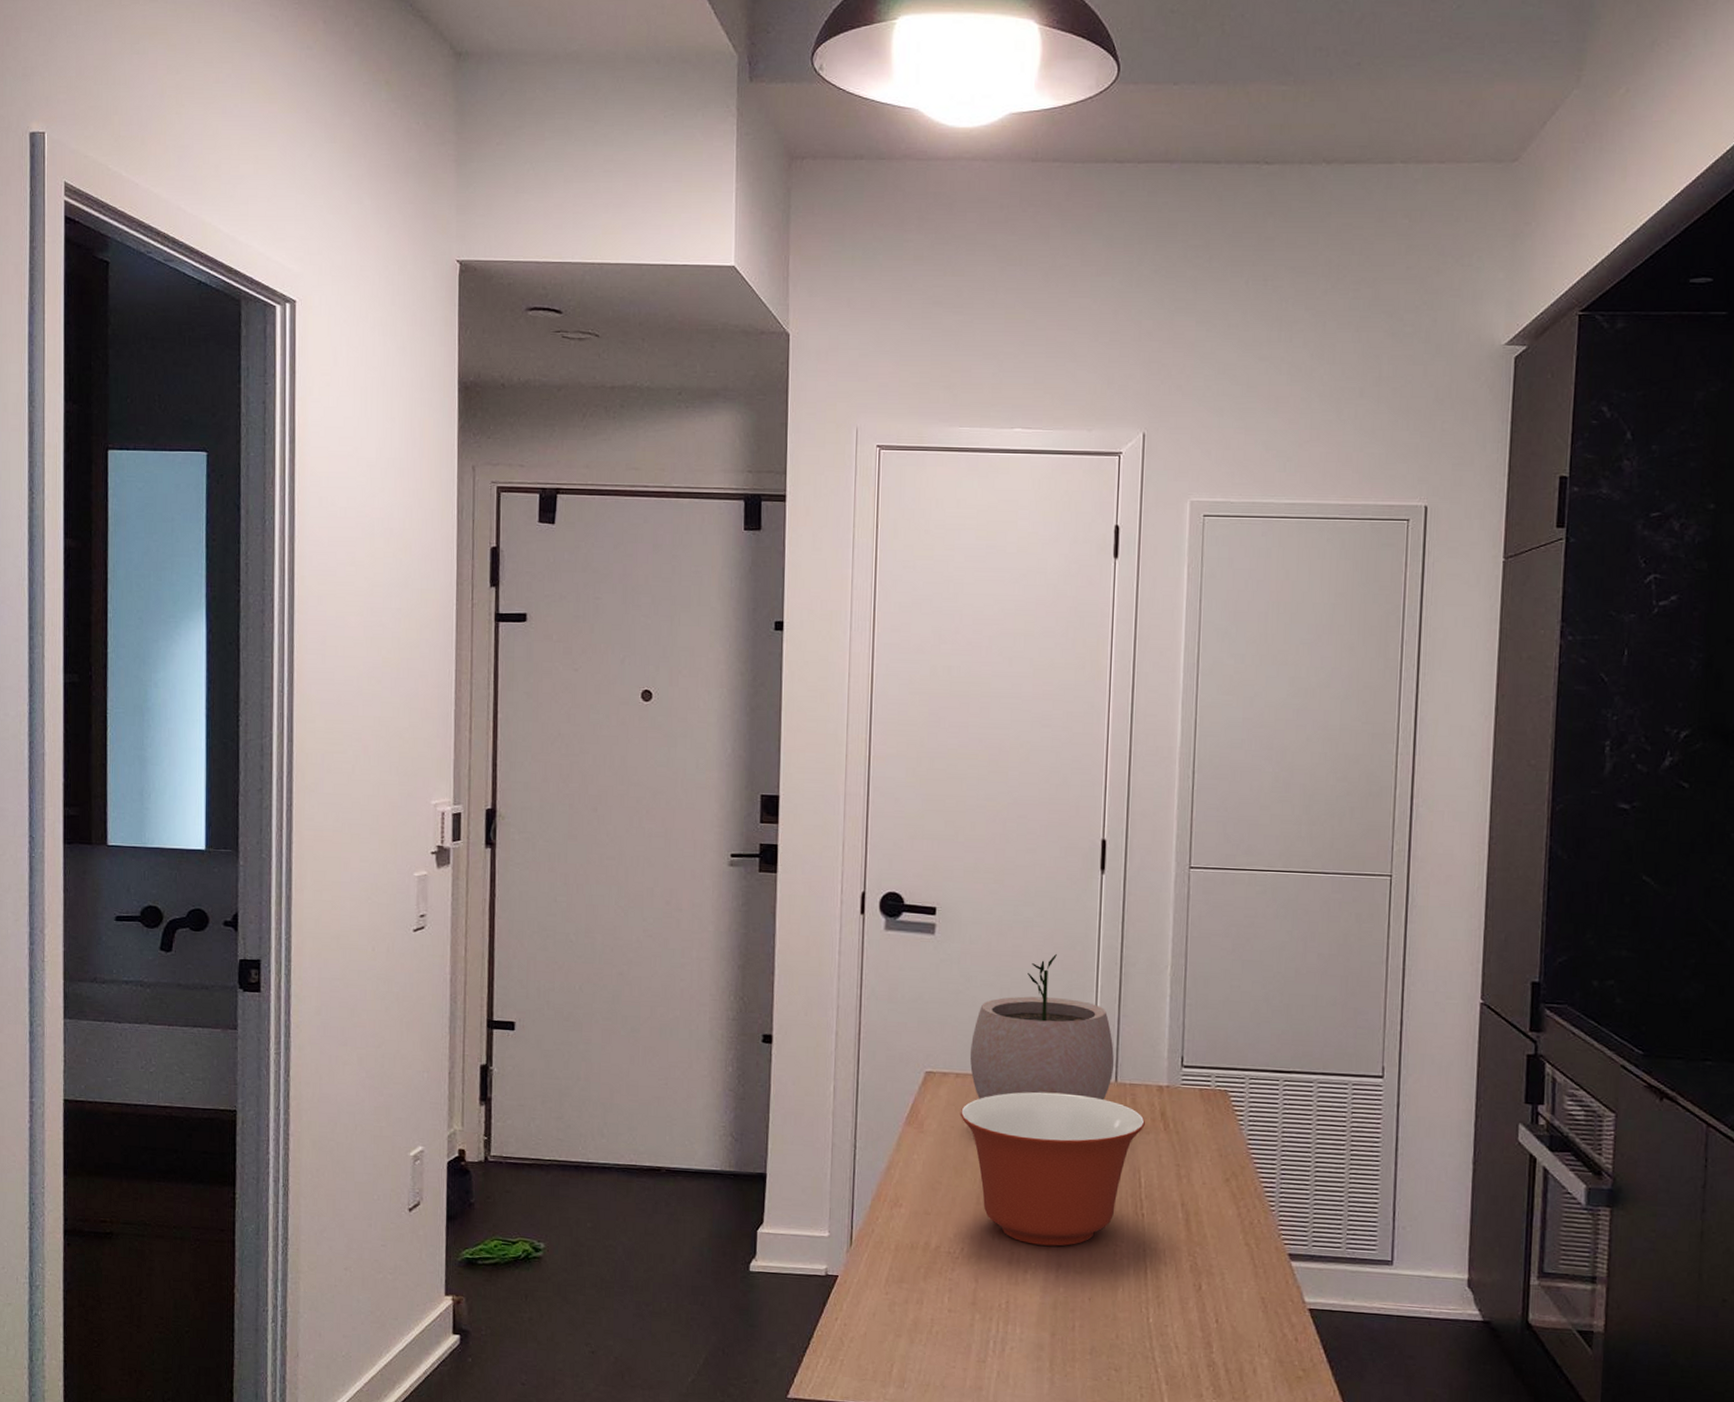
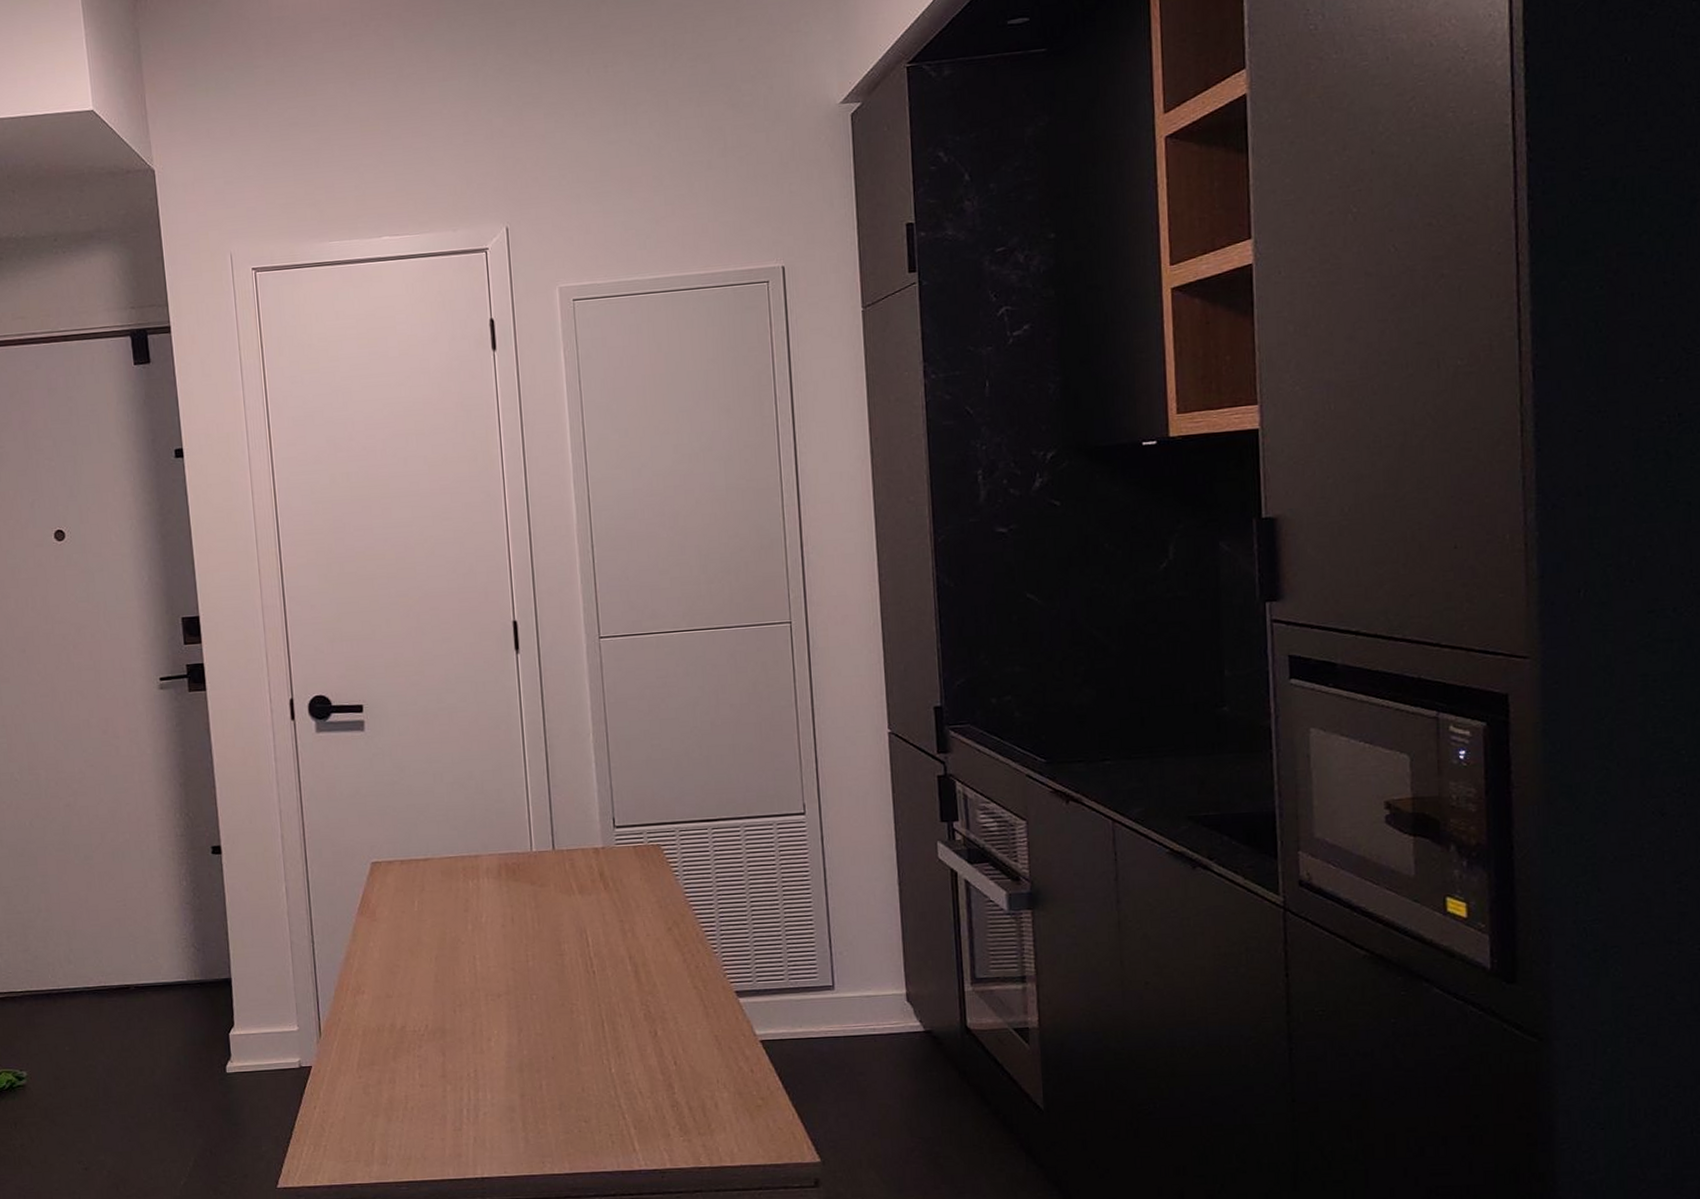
mixing bowl: present [960,1092,1145,1246] -> none [409,866,586,1013]
plant pot: present [969,953,1114,1101] -> none [411,734,550,882]

